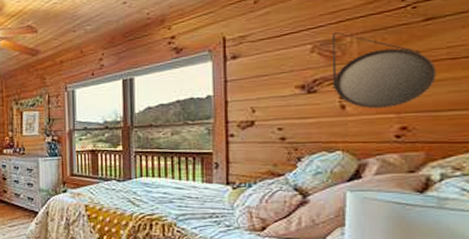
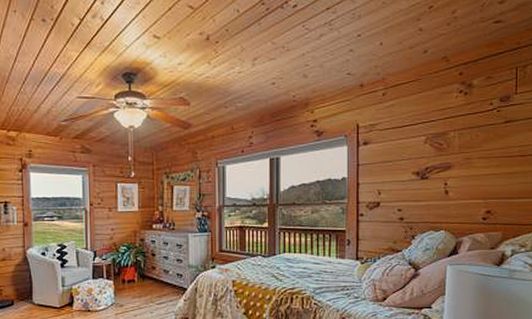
home mirror: present [332,31,438,109] -> none [439,126,512,195]

